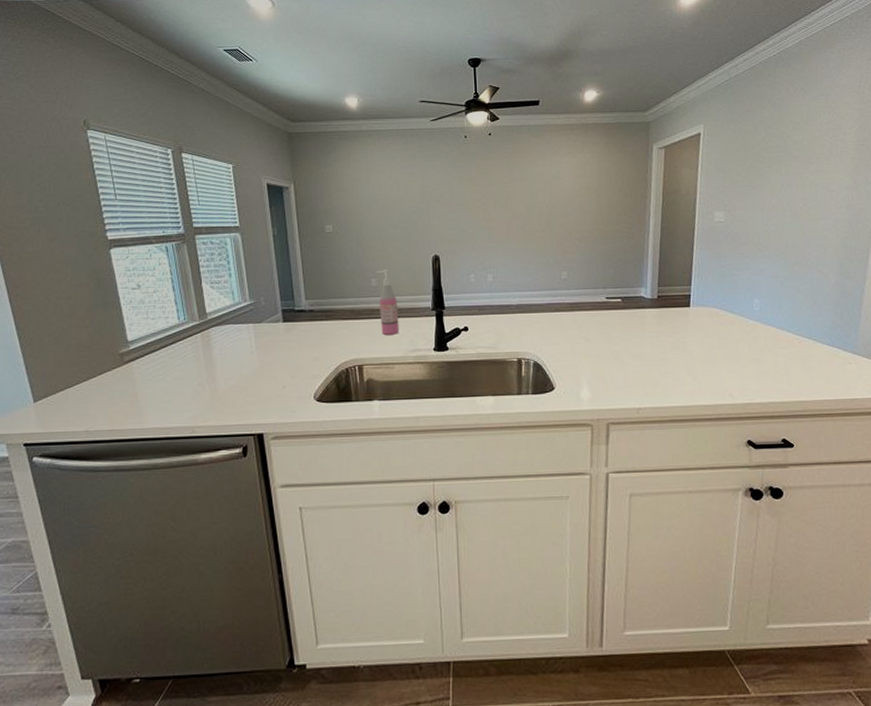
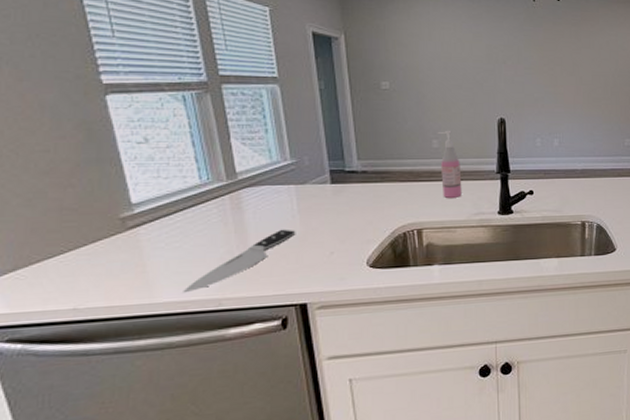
kitchen knife: none [165,364,254,421] -> present [183,229,296,294]

